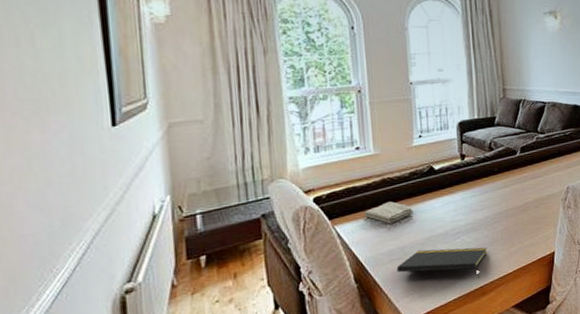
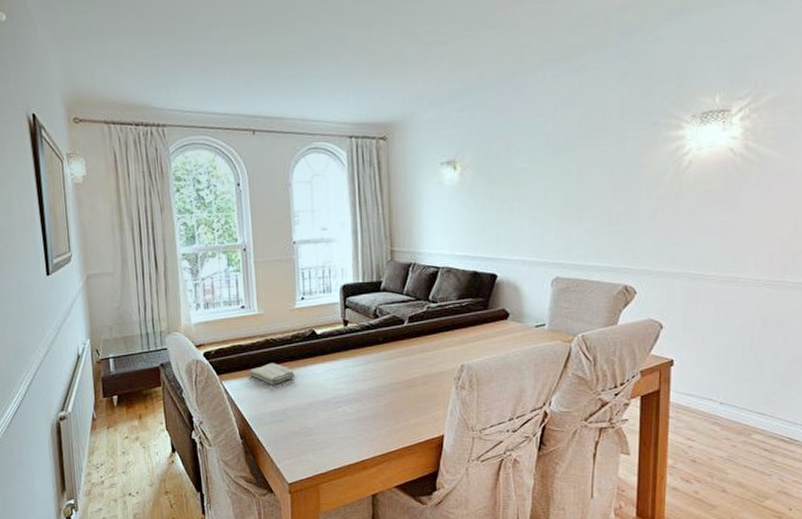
notepad: present [396,247,488,279] -> none [278,415,370,452]

